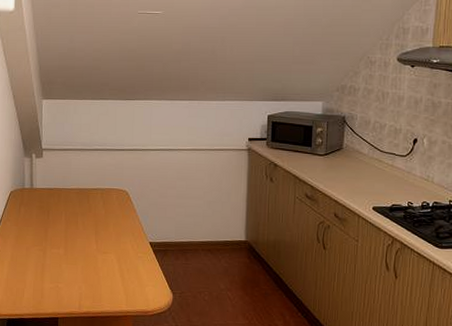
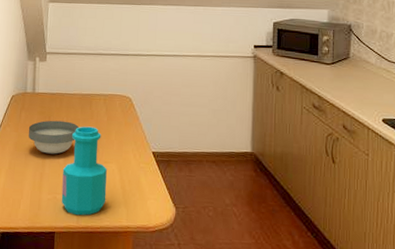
bowl: none [28,214,77,246] -> present [28,120,79,154]
bottle: none [63,219,107,302] -> present [61,126,107,216]

